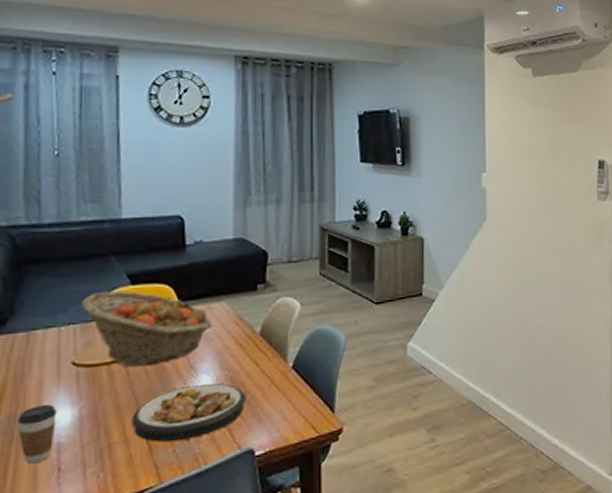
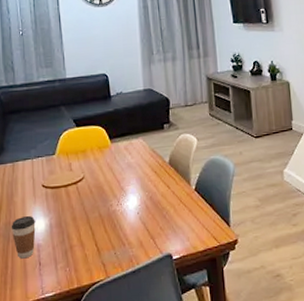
fruit basket: present [81,290,212,368] -> none [45,131,134,189]
plate: present [131,383,246,443] -> none [84,201,163,247]

